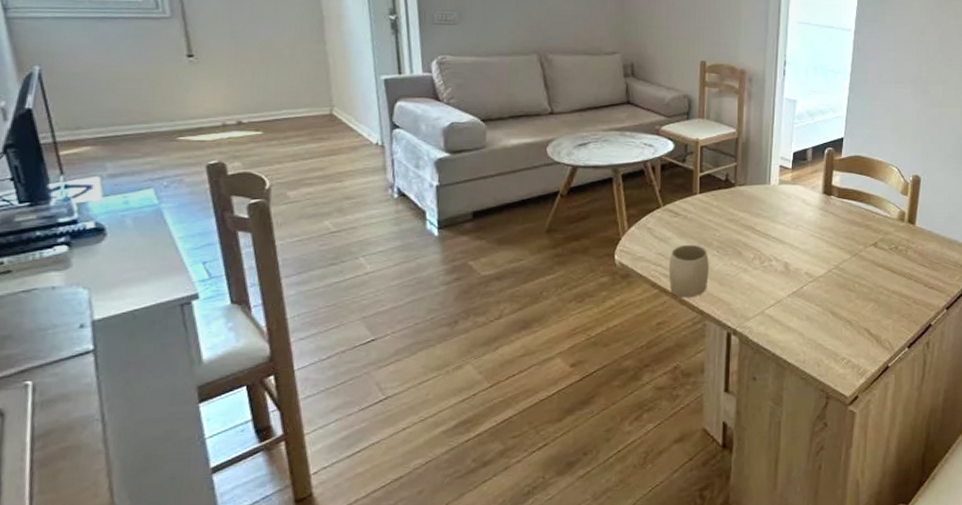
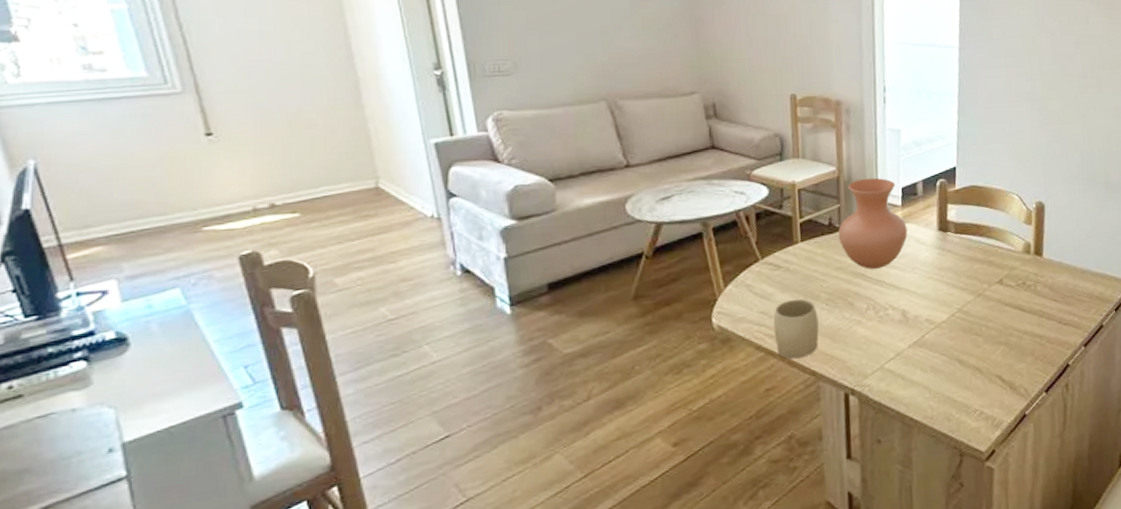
vase: none [733,141,795,223] -> present [837,177,908,269]

